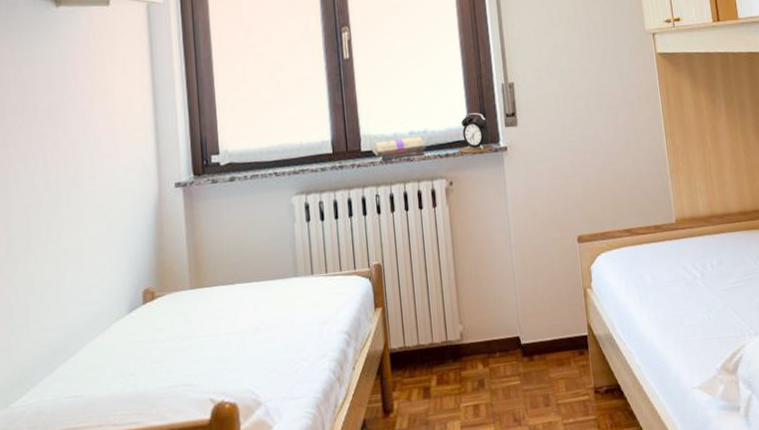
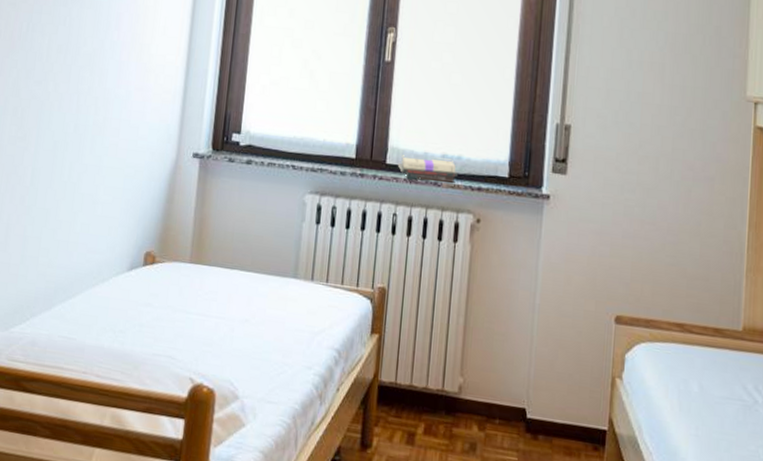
alarm clock: present [459,113,494,154] -> none [493,148,535,195]

